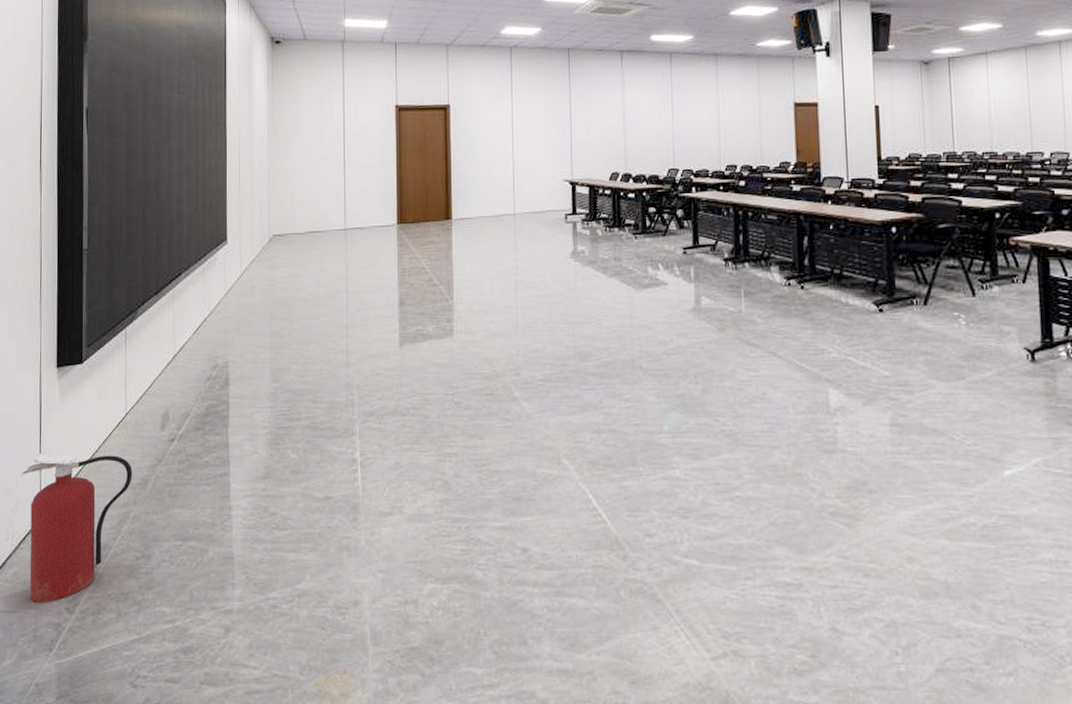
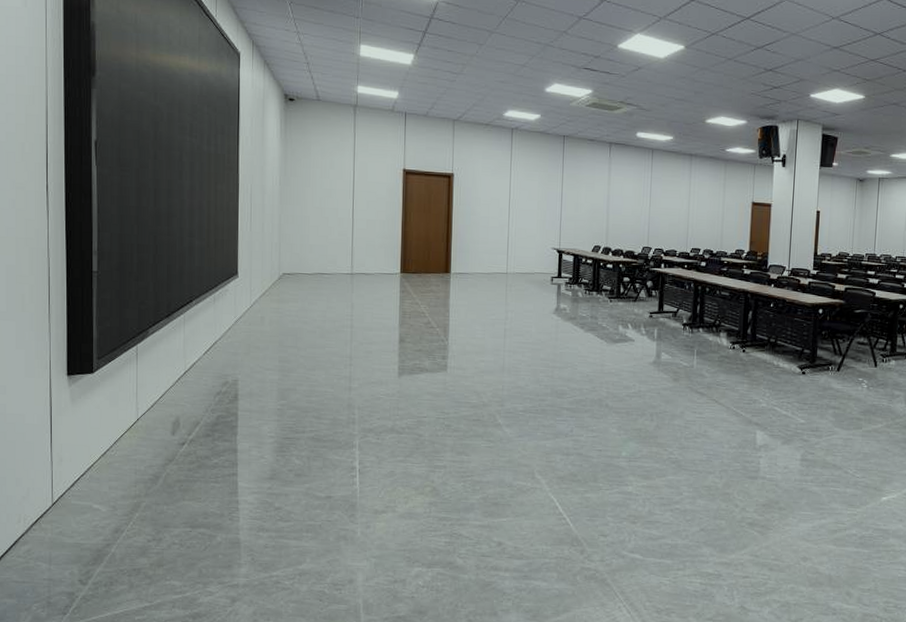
fire extinguisher: present [20,454,132,603] -> none [31,450,144,576]

